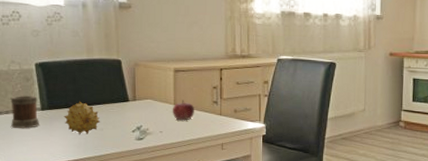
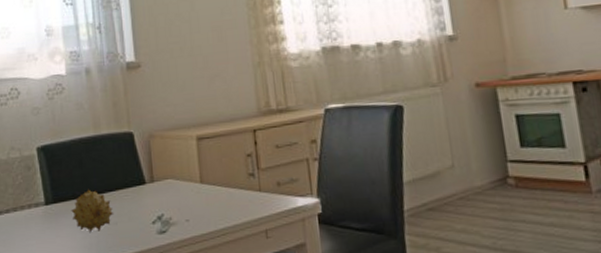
mug: present [10,95,39,128] -> none [11,187,44,230]
fruit: present [172,100,194,121] -> none [198,175,227,204]

